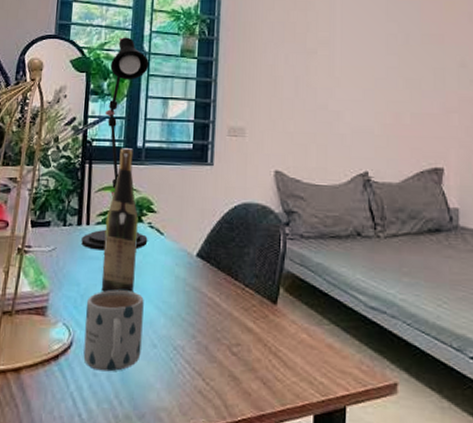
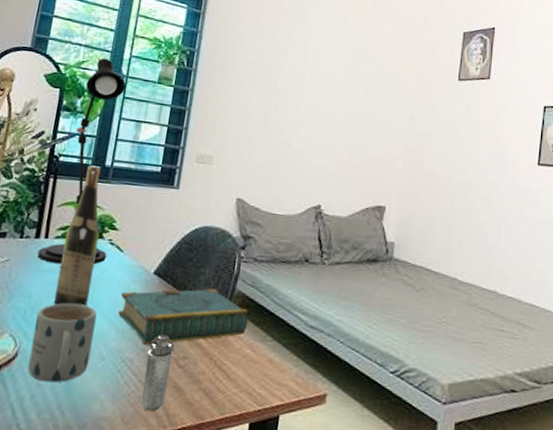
book: none [165,269,300,331] -> present [118,288,249,345]
shaker: none [196,321,225,402] -> present [140,335,174,412]

